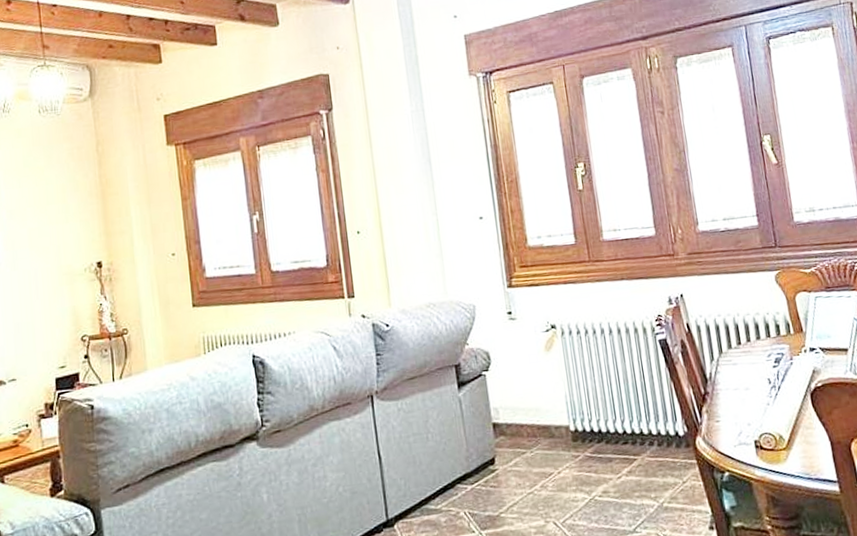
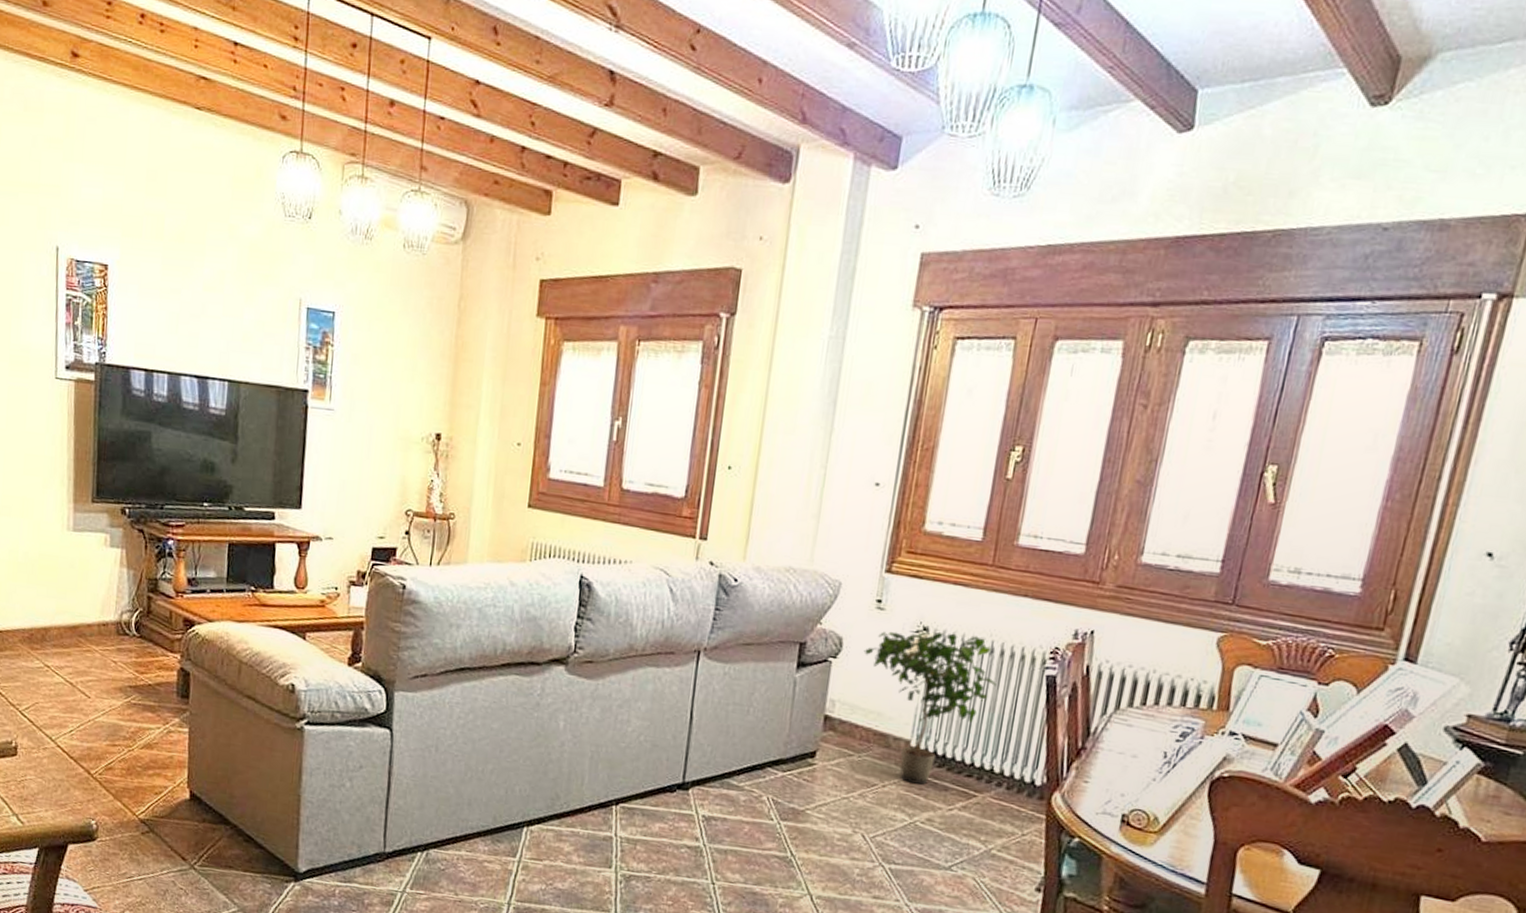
potted plant: none [509,322,623,464] -> present [863,631,996,785]

